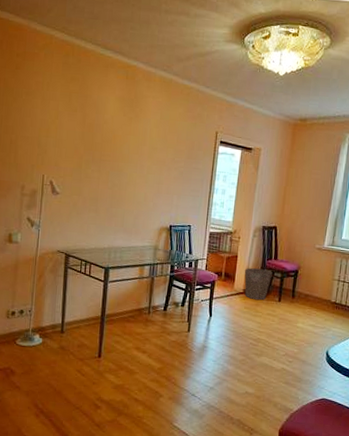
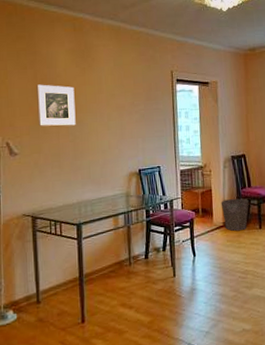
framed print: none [81,128,119,174] -> present [36,84,76,126]

